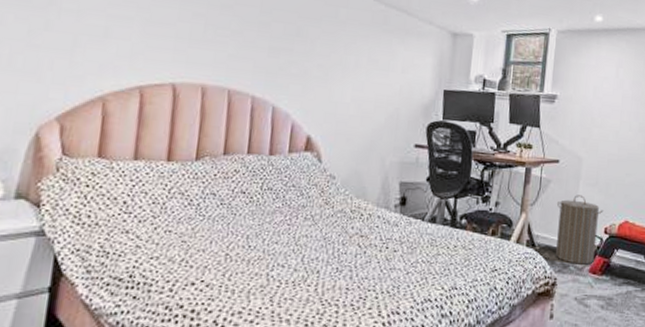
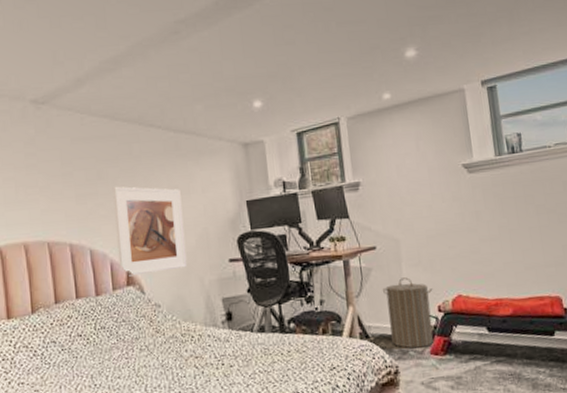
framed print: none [300,47,380,144] -> present [112,186,188,277]

